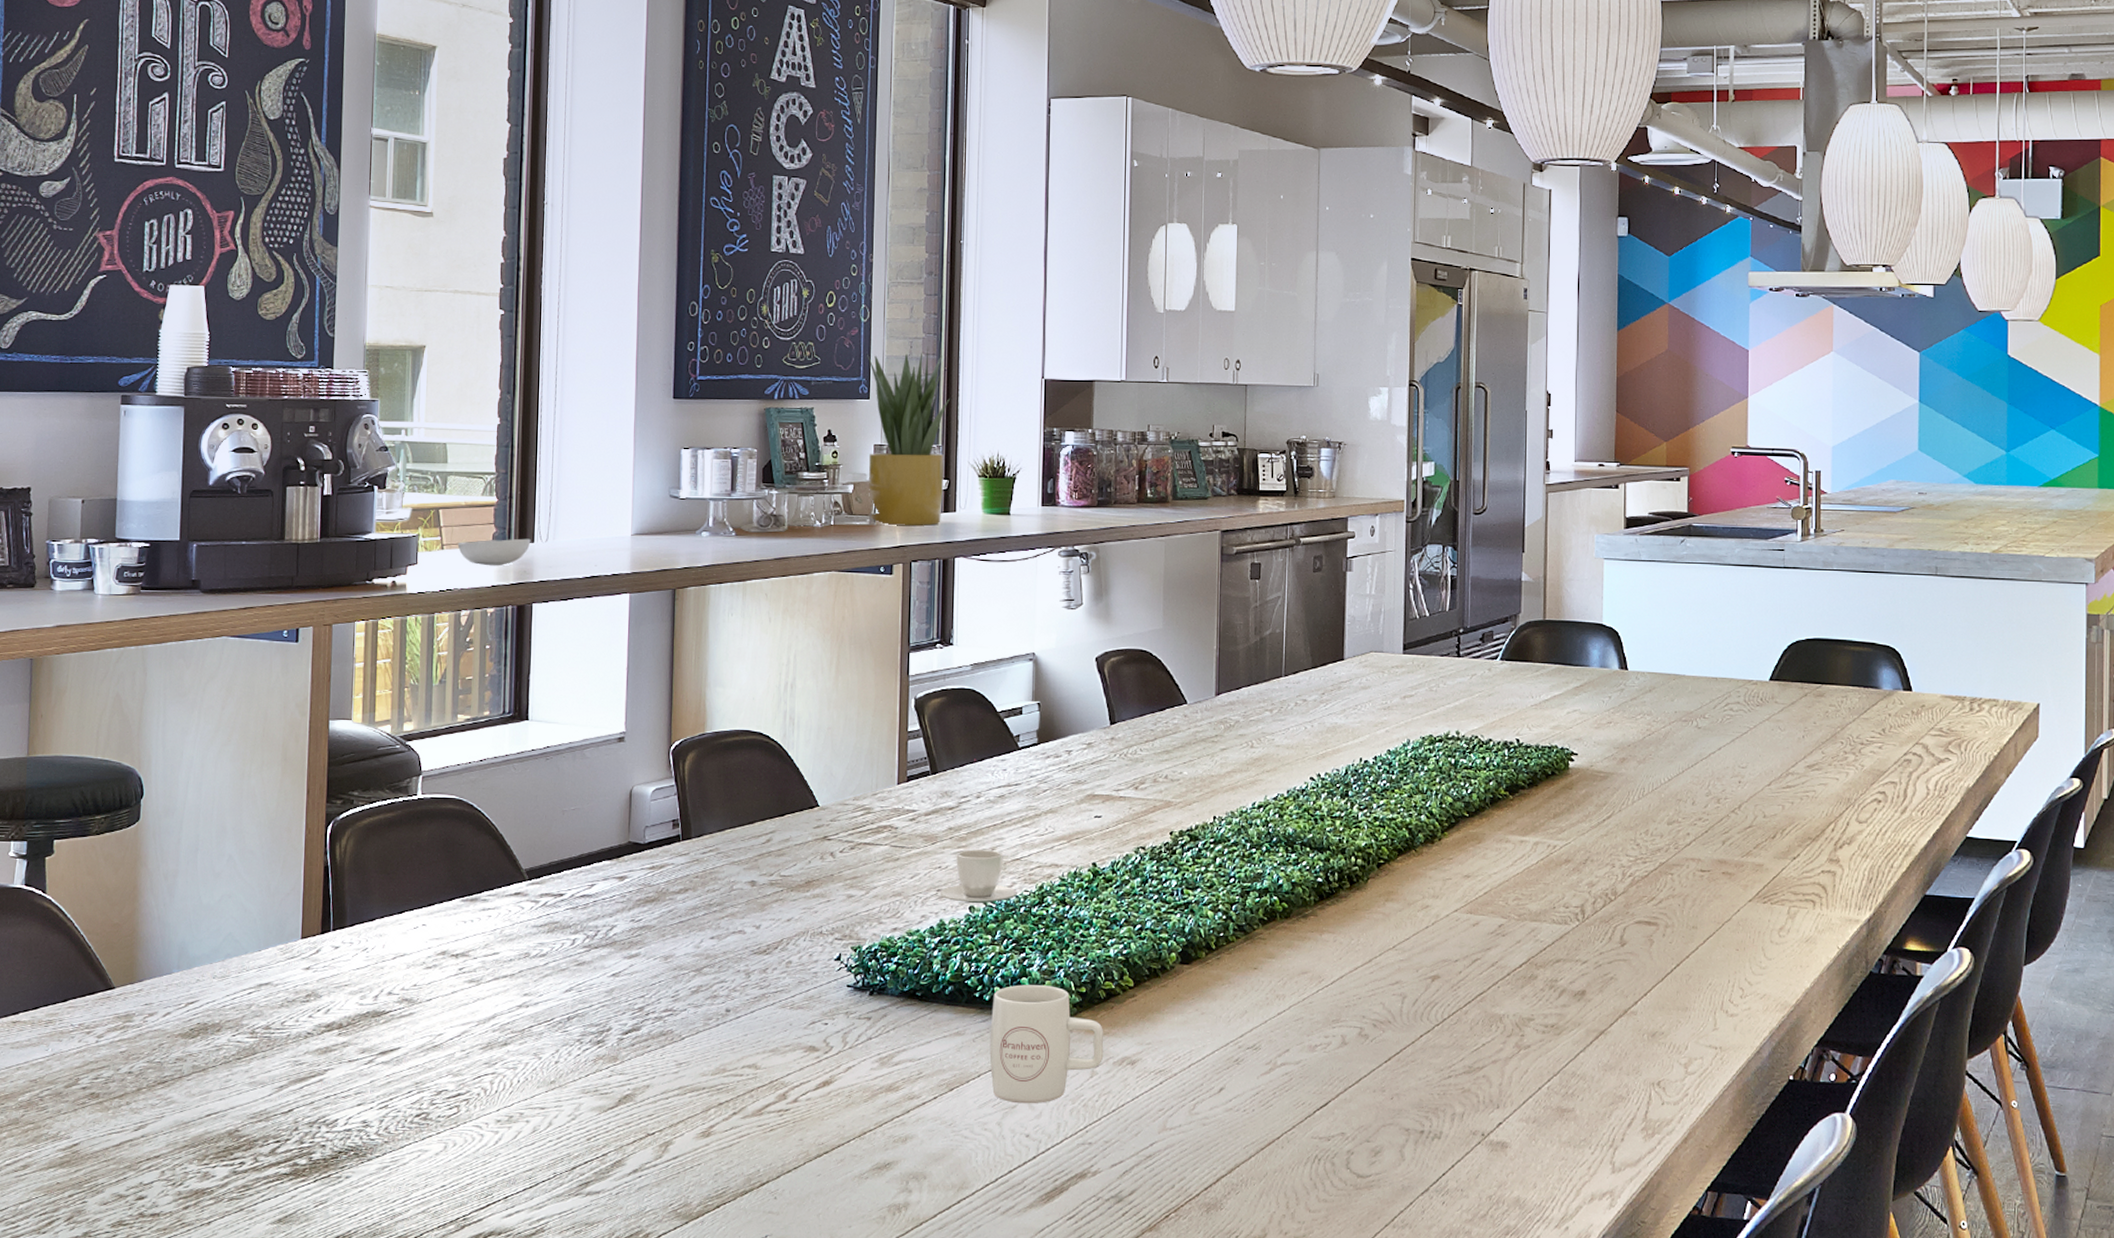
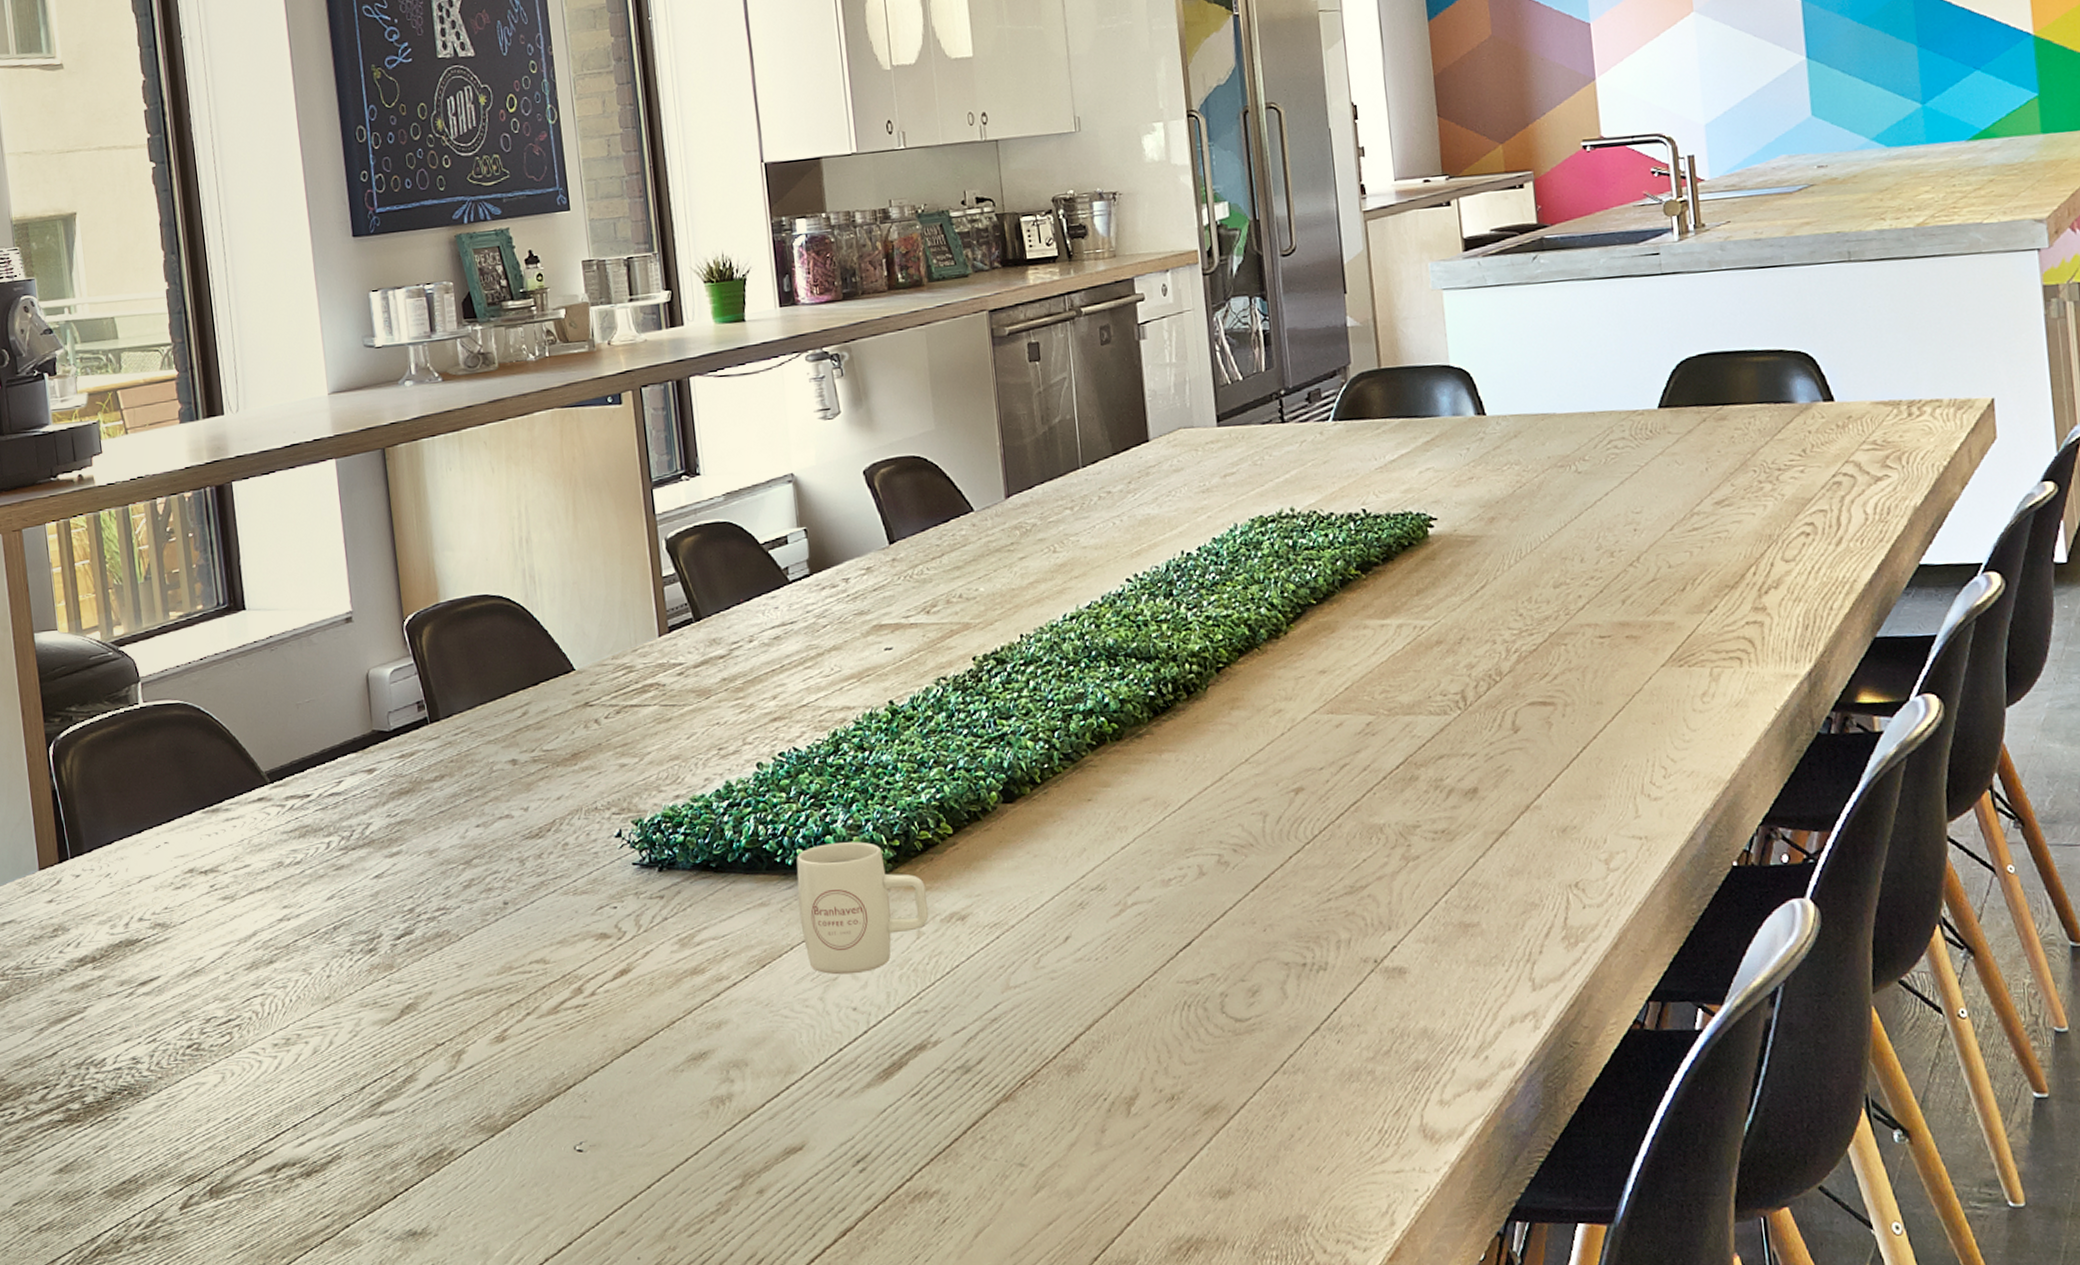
soup bowl: present [457,538,531,566] -> none [142,411,221,447]
planter: present [866,346,950,526] -> none [559,142,668,351]
teacup: present [940,849,1017,904] -> none [722,698,809,760]

